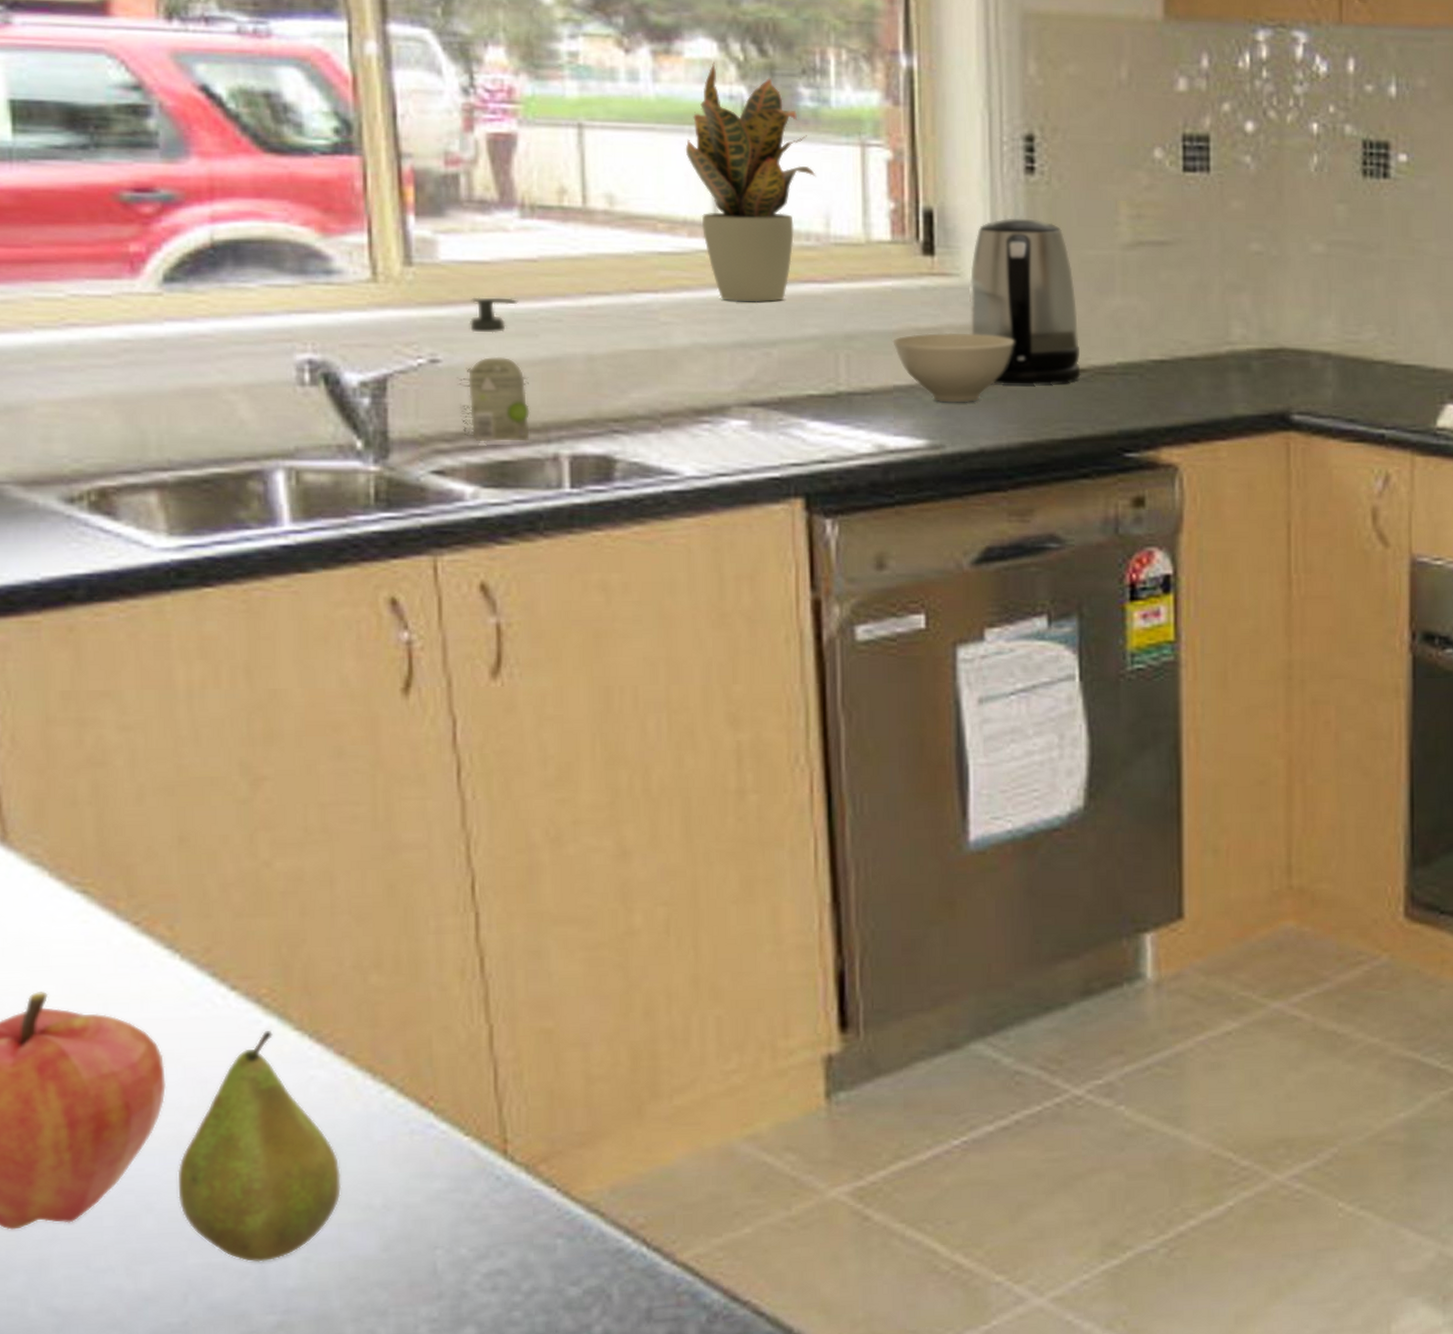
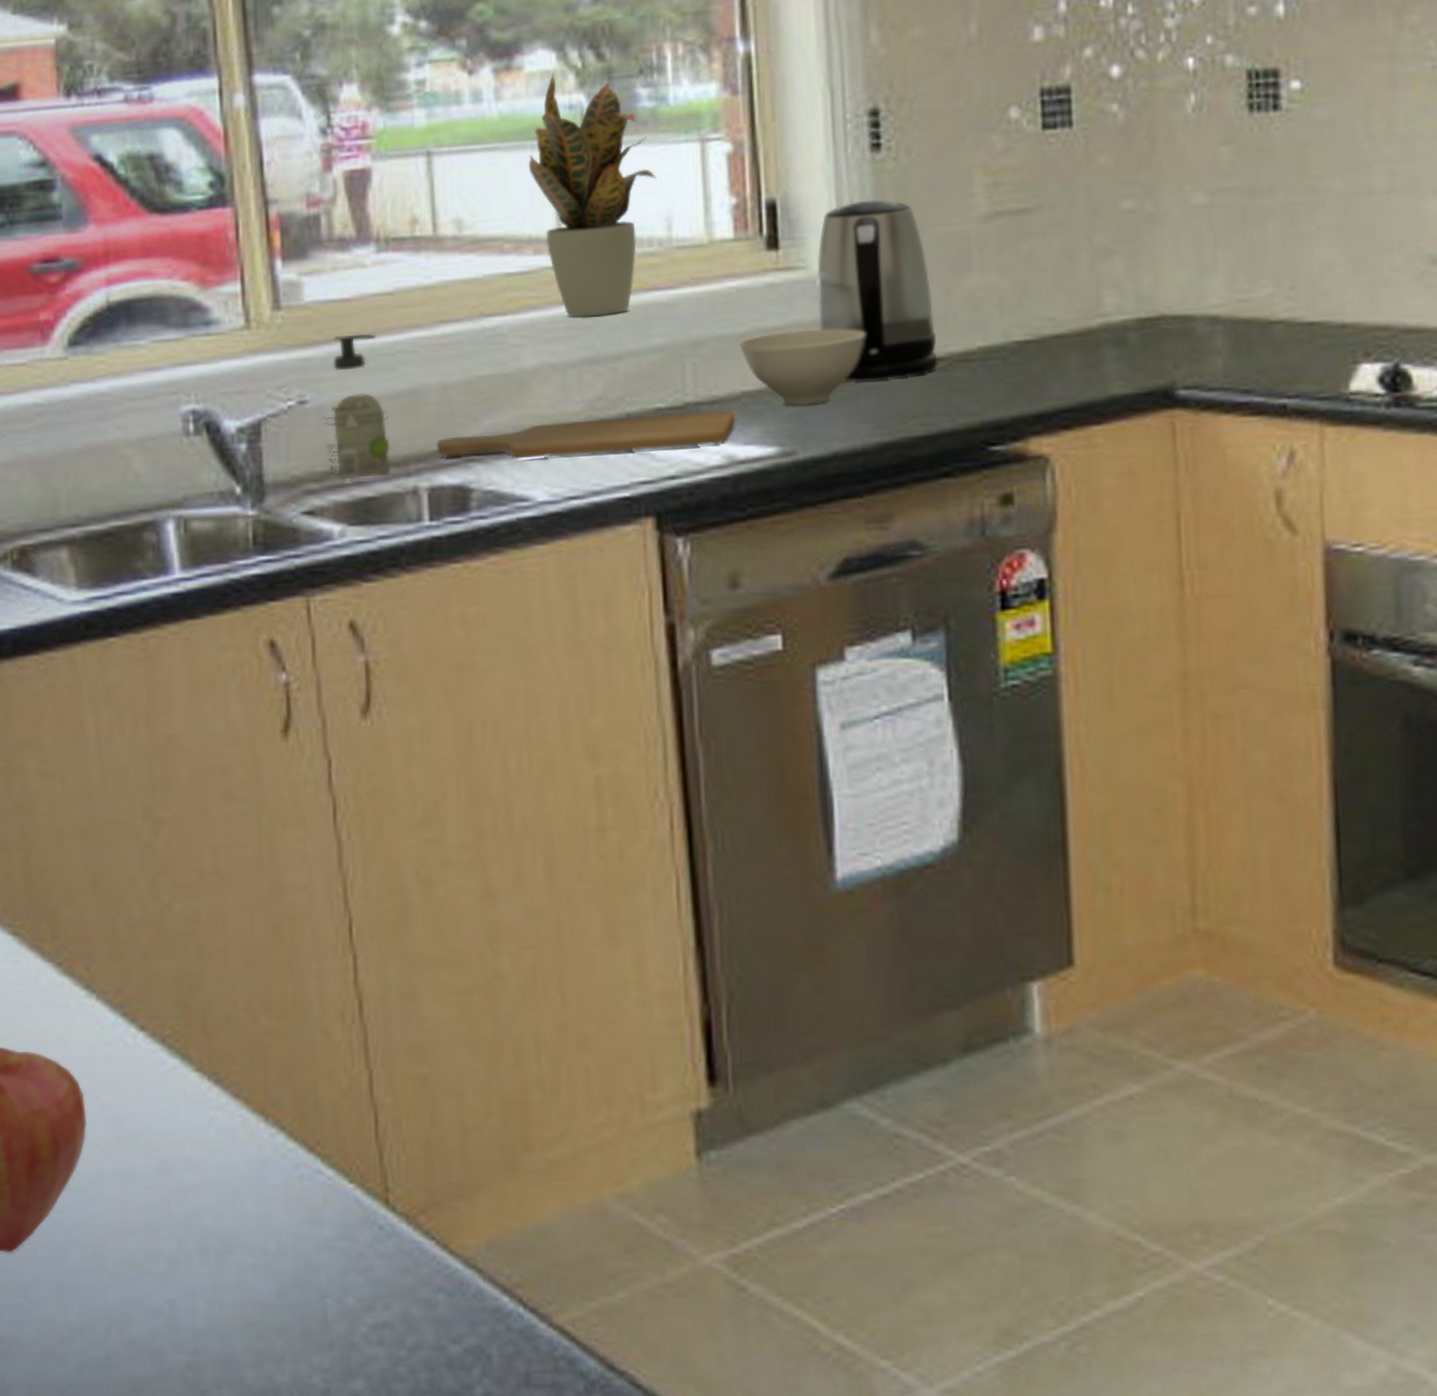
fruit: present [177,1030,342,1262] -> none [98,1070,241,1301]
chopping board: none [579,400,888,434] -> present [436,410,736,459]

